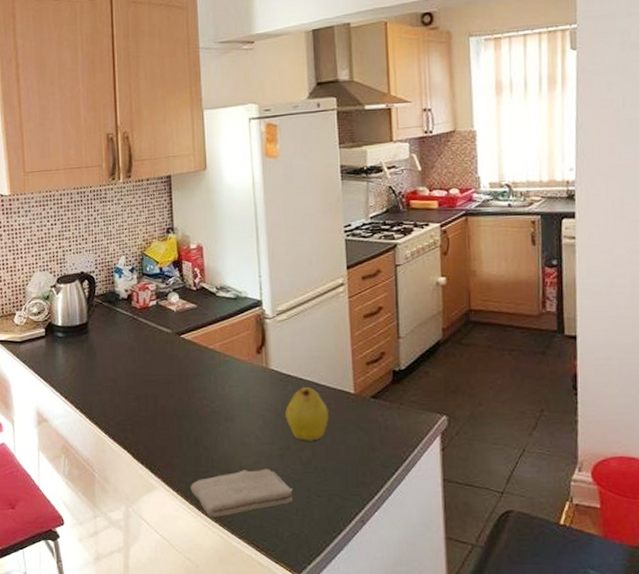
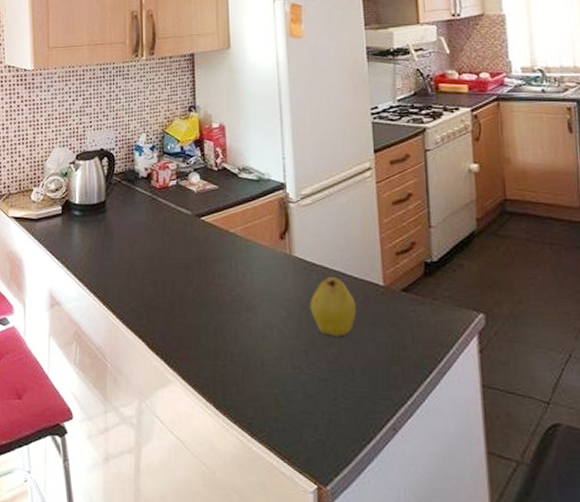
washcloth: present [190,469,293,517] -> none [208,365,318,418]

